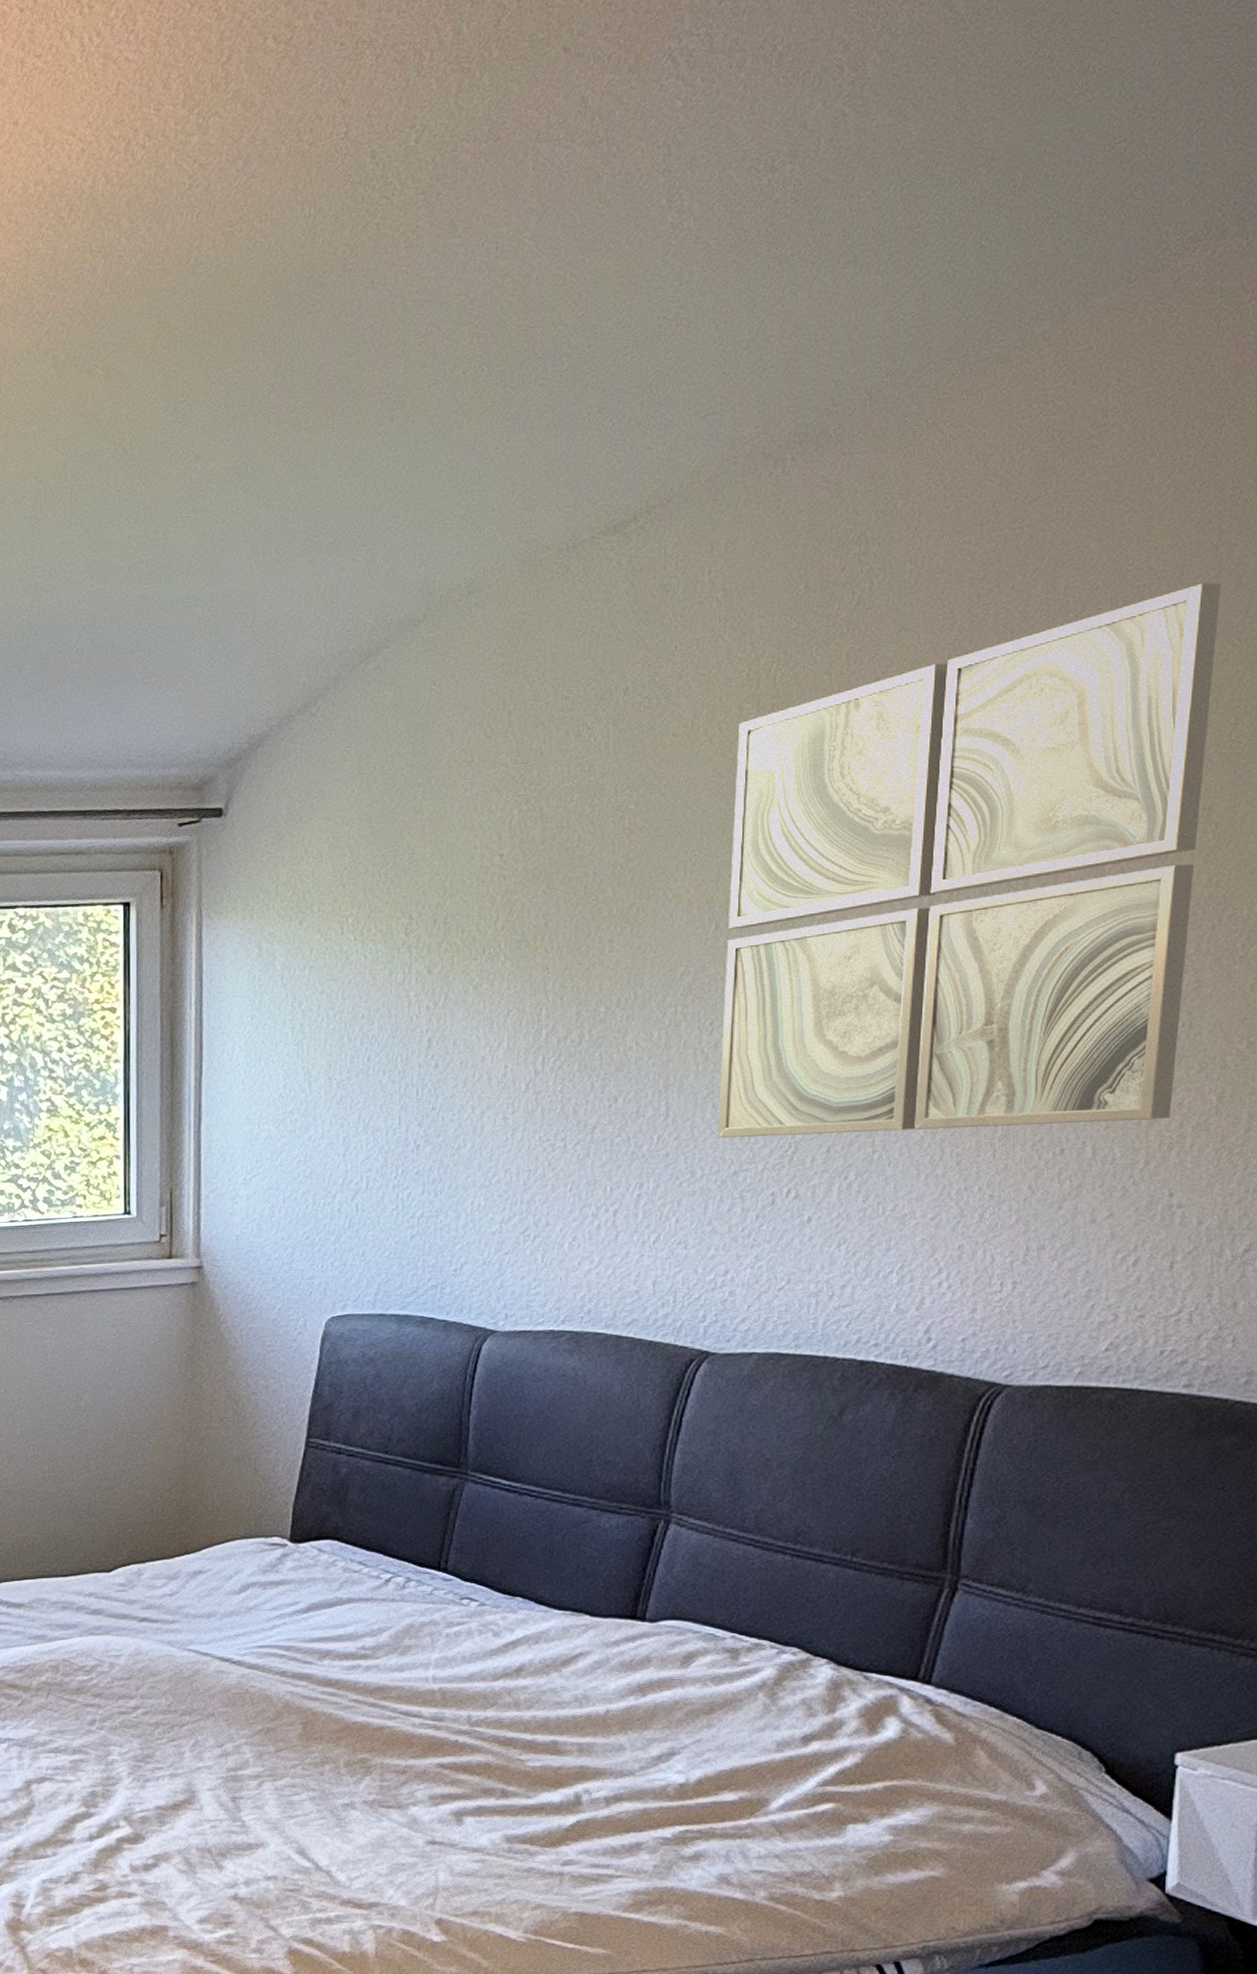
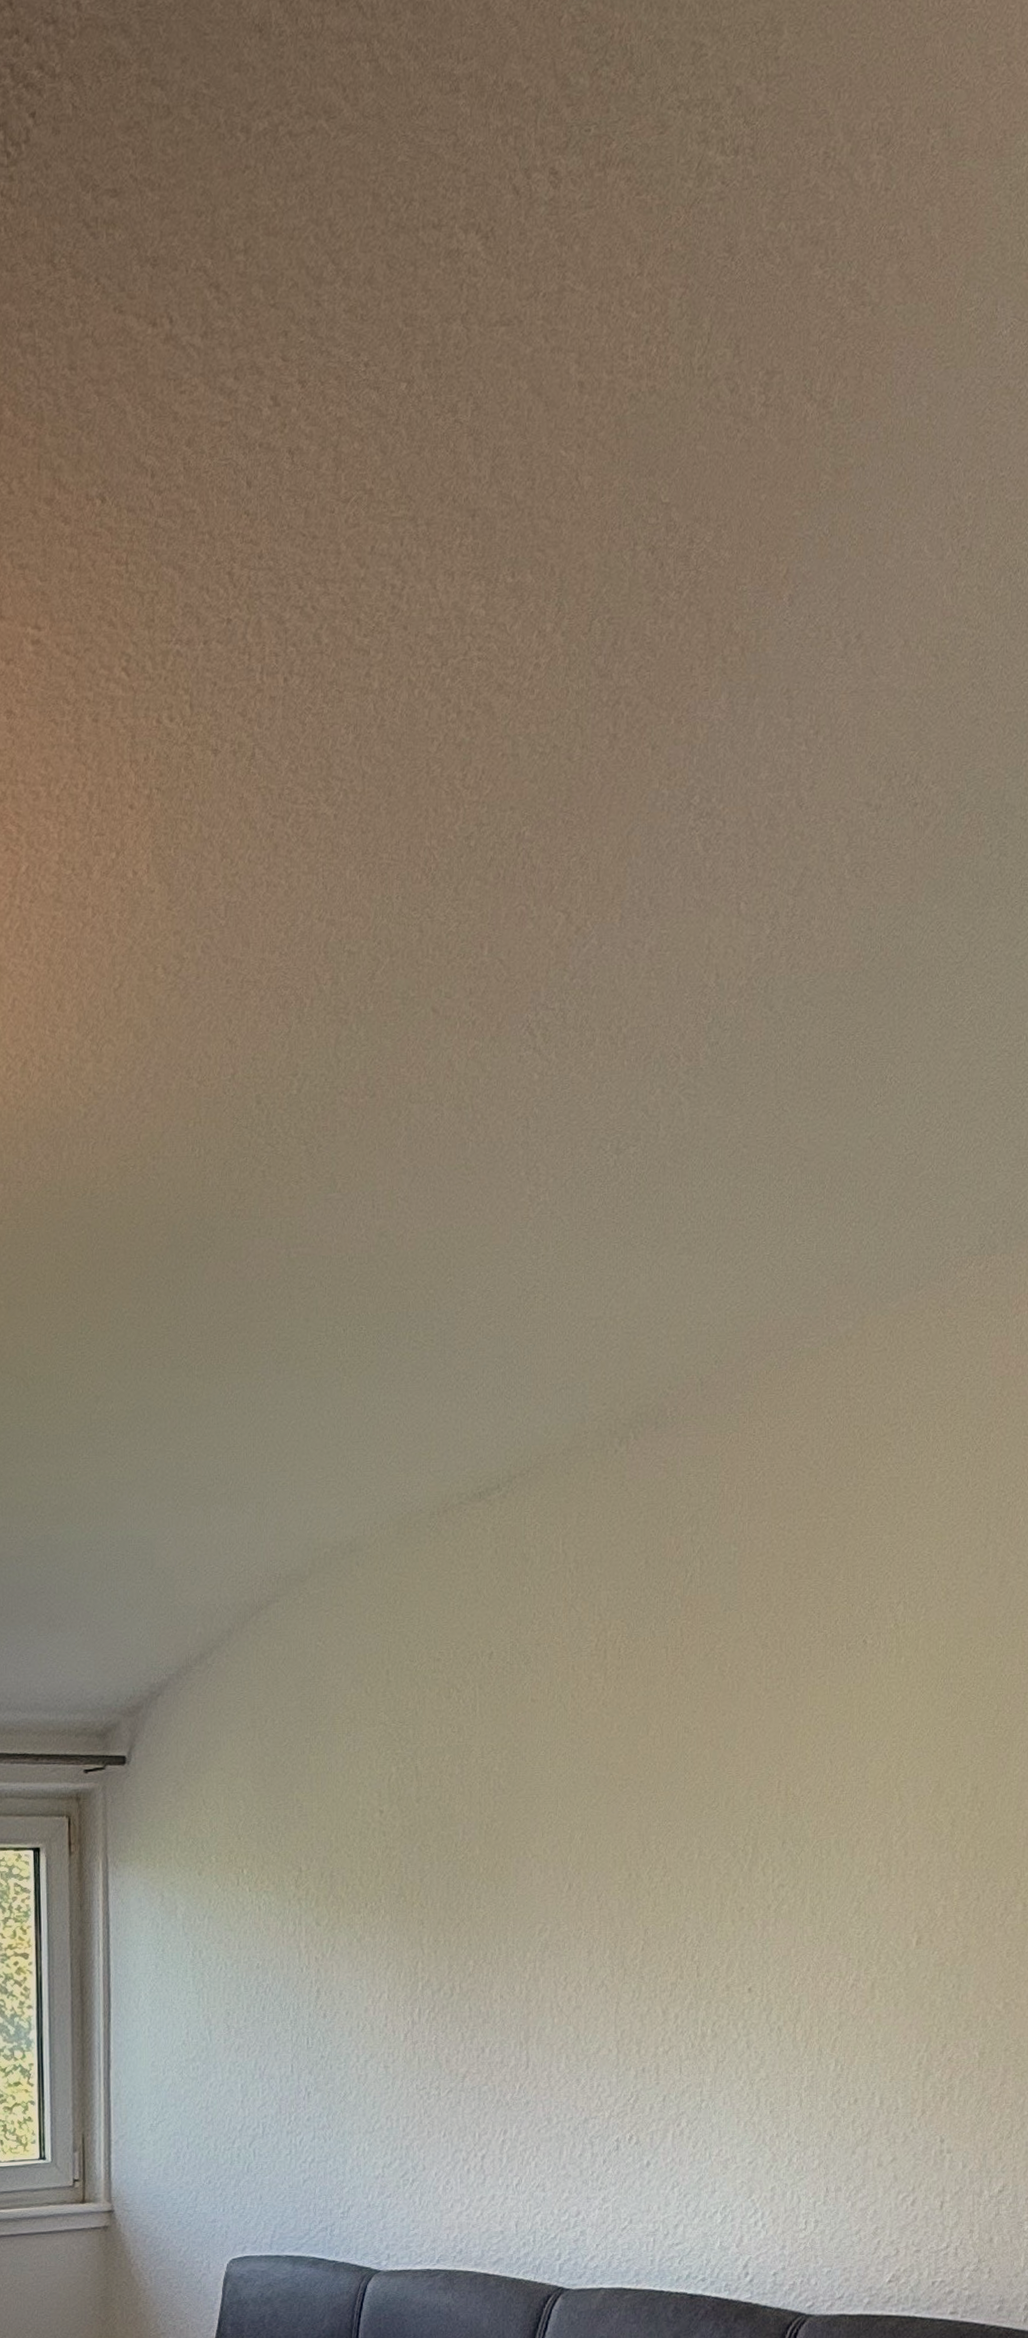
wall art: present [717,582,1221,1138] -> none [570,1578,988,2087]

